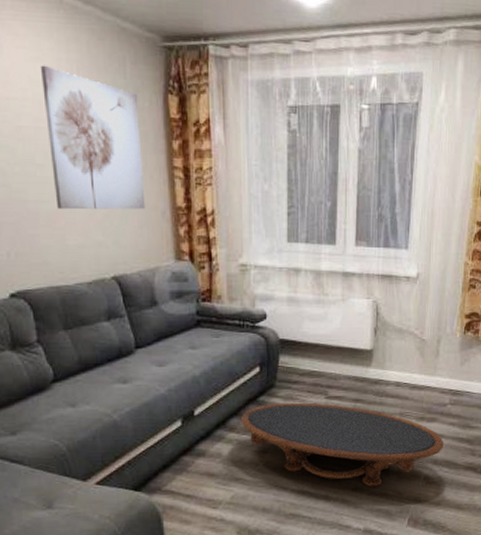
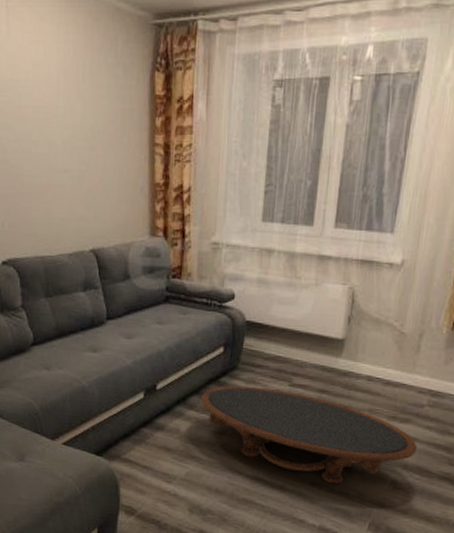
wall art: present [40,65,146,210] -> none [41,47,127,186]

